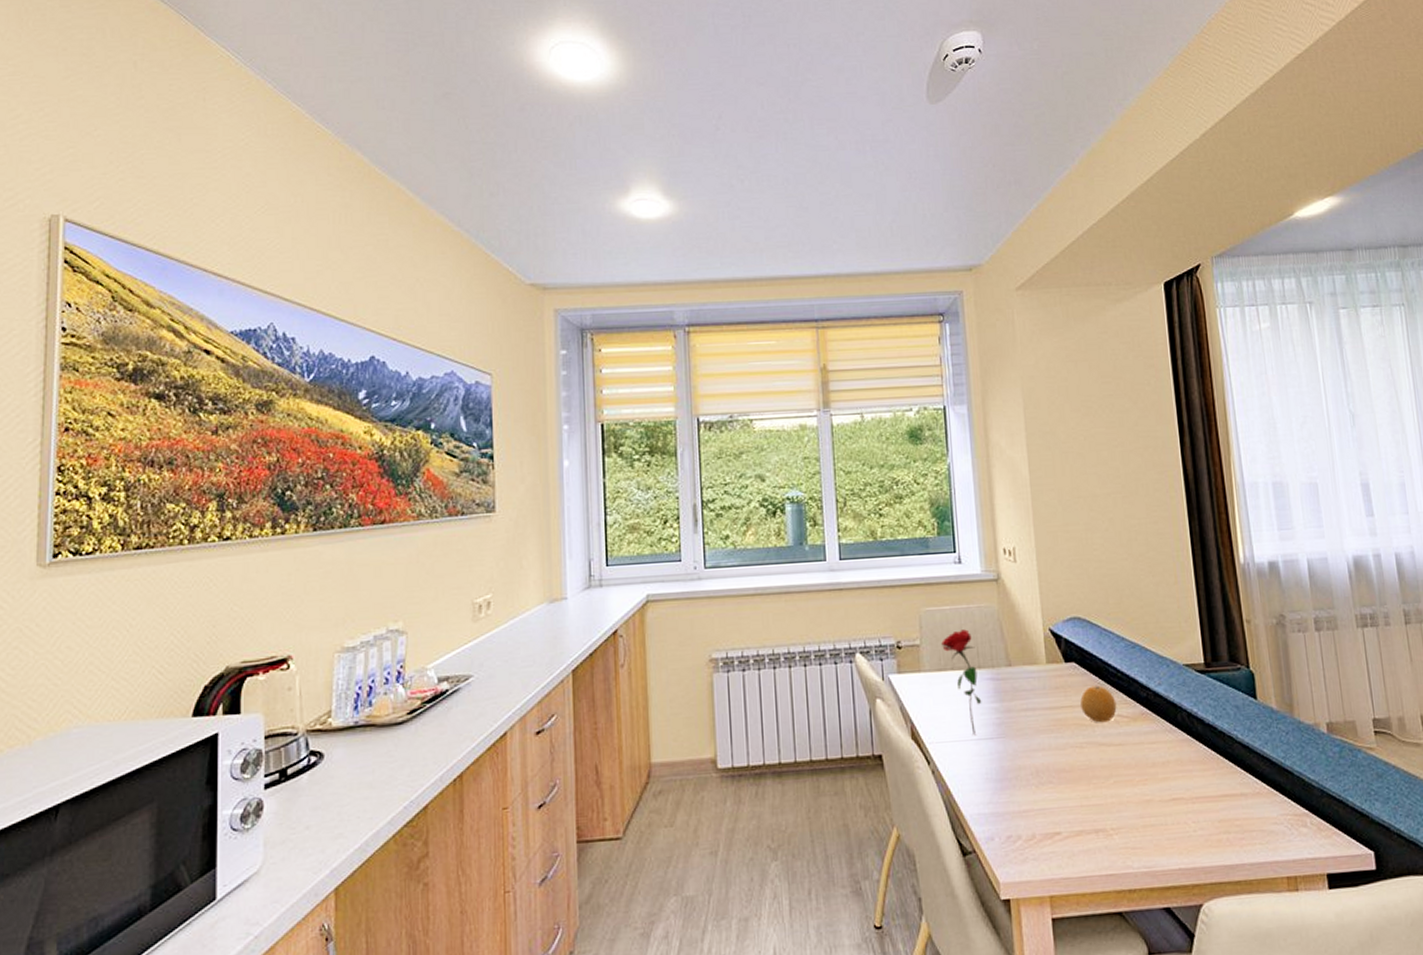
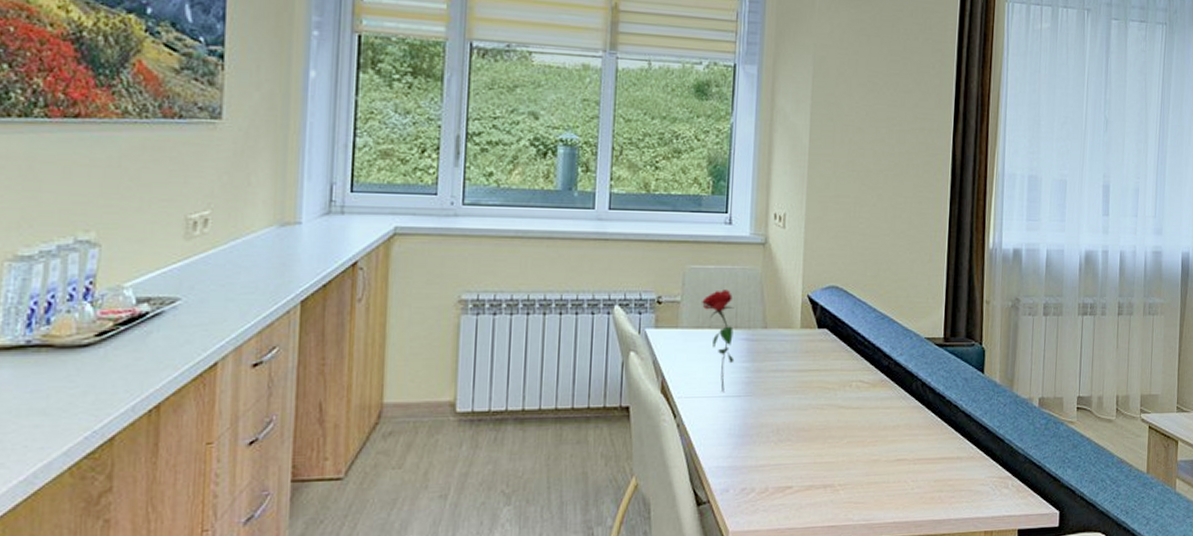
fruit: present [1080,685,1117,723] -> none [827,352,860,387]

